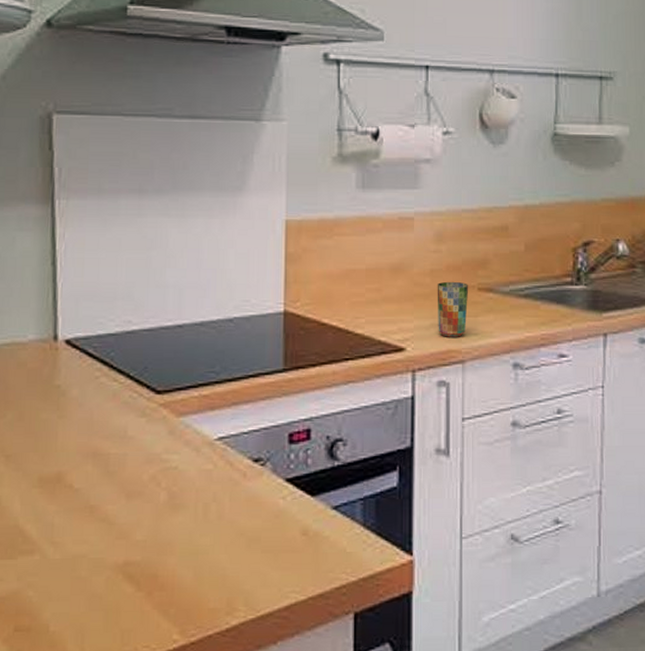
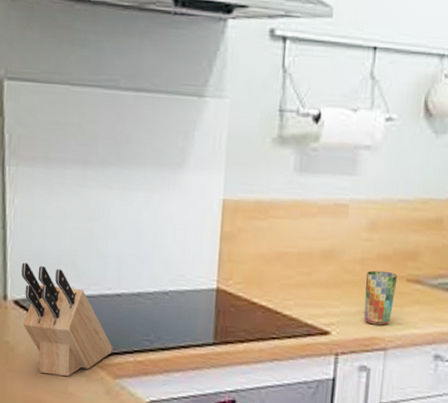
knife block: none [73,299,175,419] -> present [21,262,113,377]

